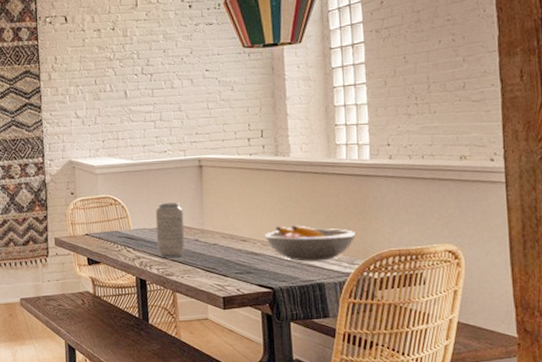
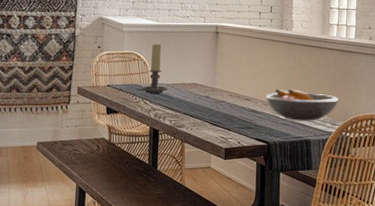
candle holder: none [121,184,151,240] -> present [140,43,168,93]
vase: present [155,203,185,258] -> none [171,62,198,112]

